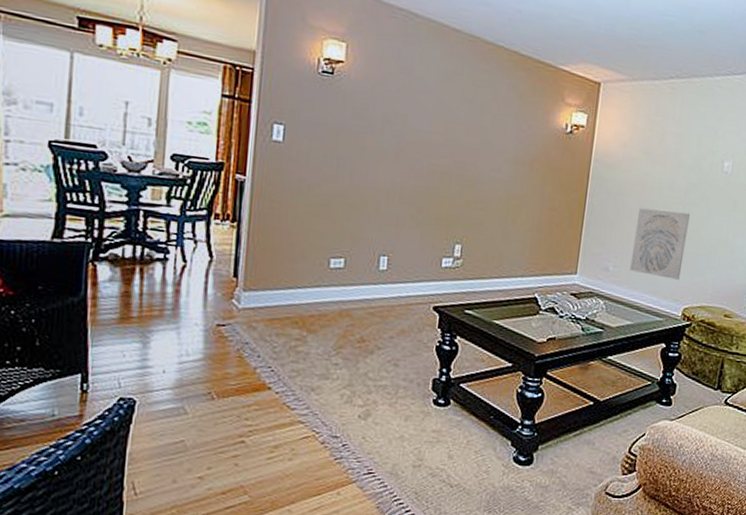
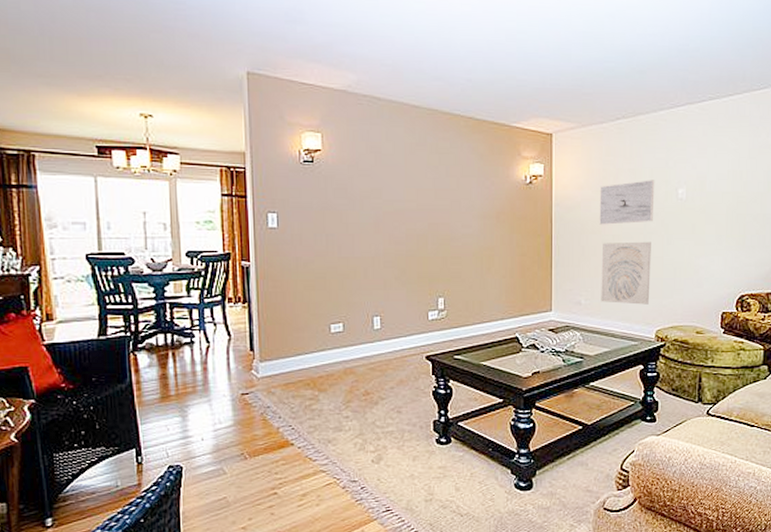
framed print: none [638,146,702,193] -> present [599,180,655,225]

